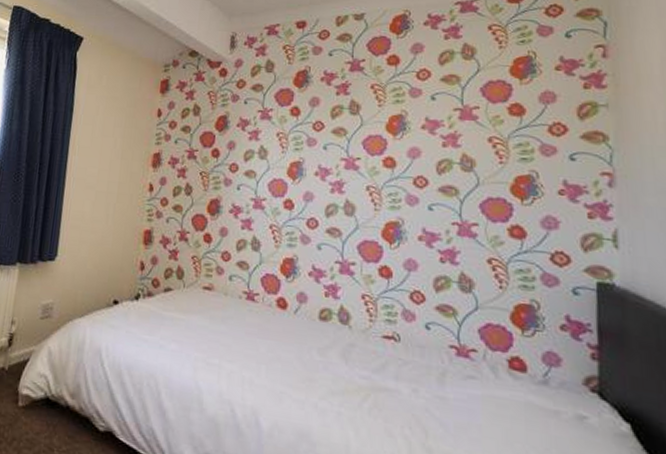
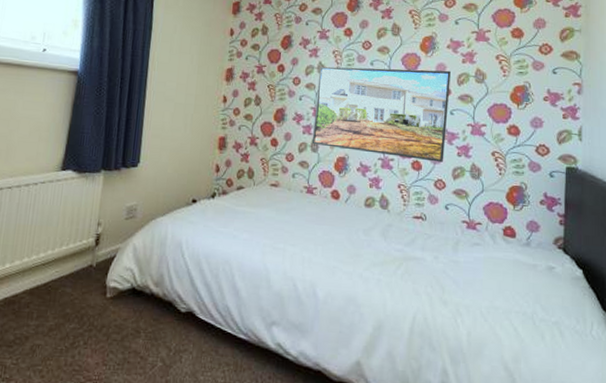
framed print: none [252,151,427,270] -> present [311,66,451,162]

